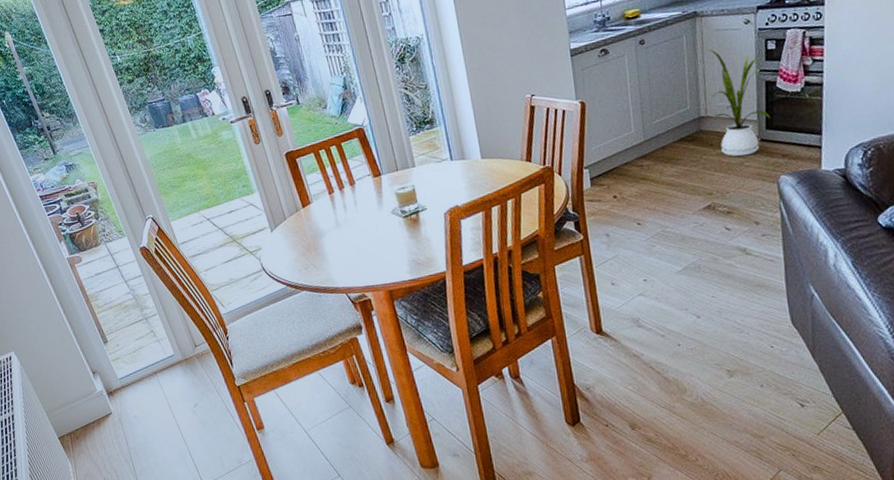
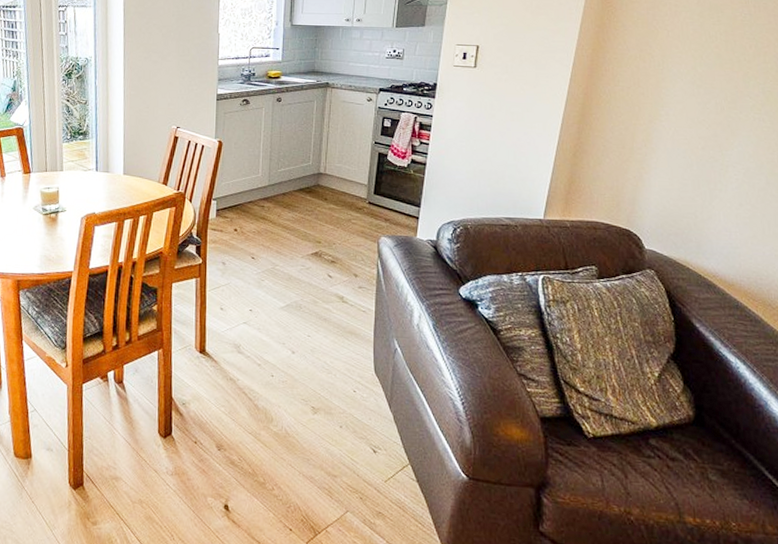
house plant: present [704,48,770,157] -> none [329,116,380,214]

